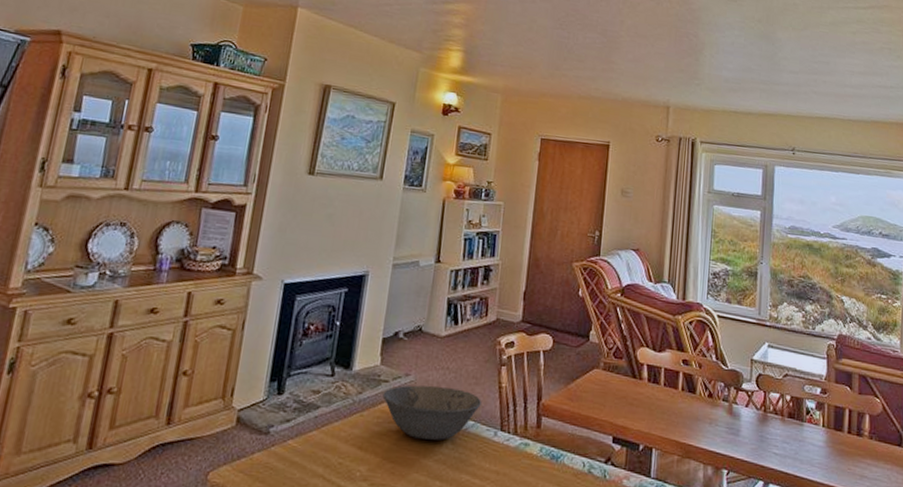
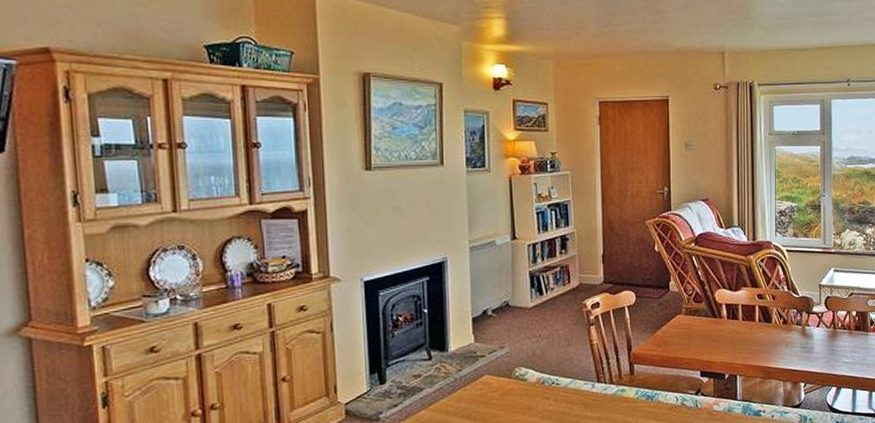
bowl: present [382,385,481,440] -> none [482,352,576,402]

